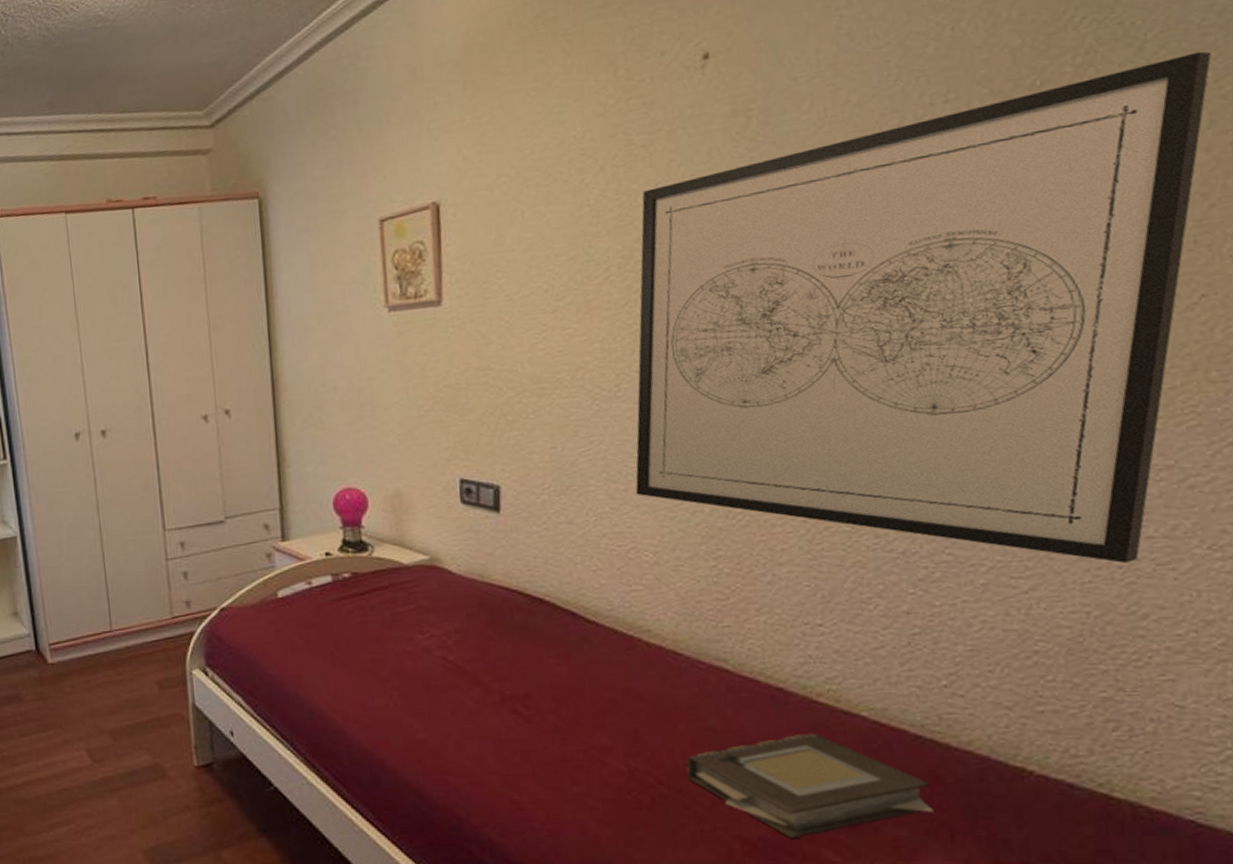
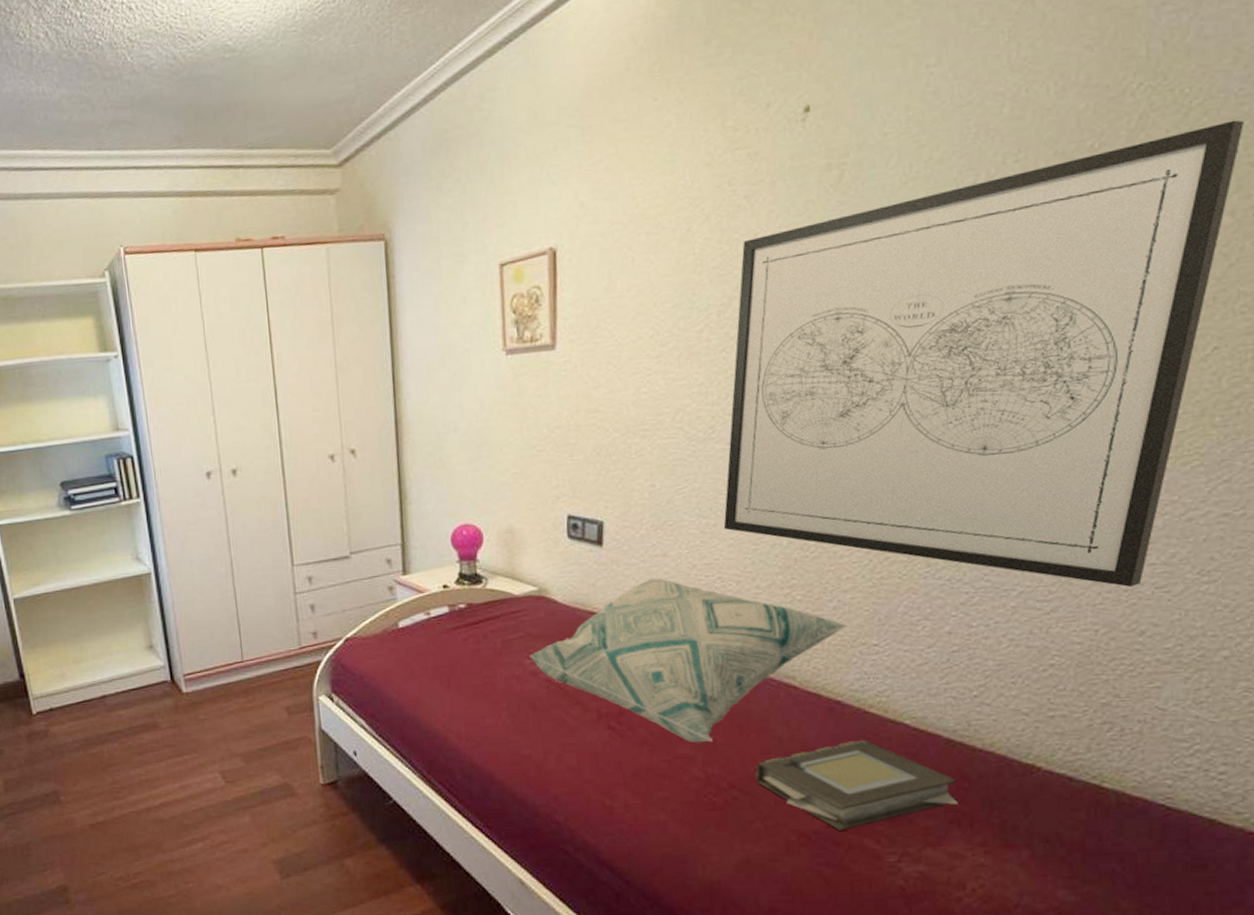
decorative pillow: none [422,547,786,732] -> present [529,578,848,743]

